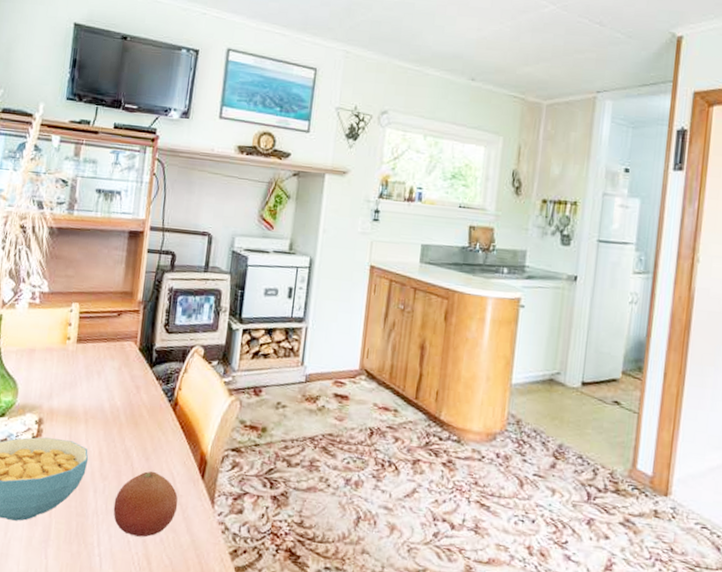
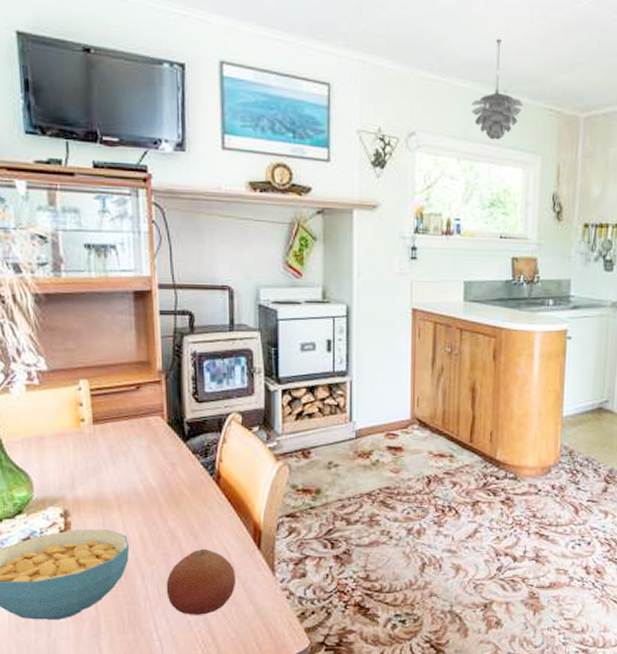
pendant light: none [440,35,488,121] -> present [471,38,523,140]

